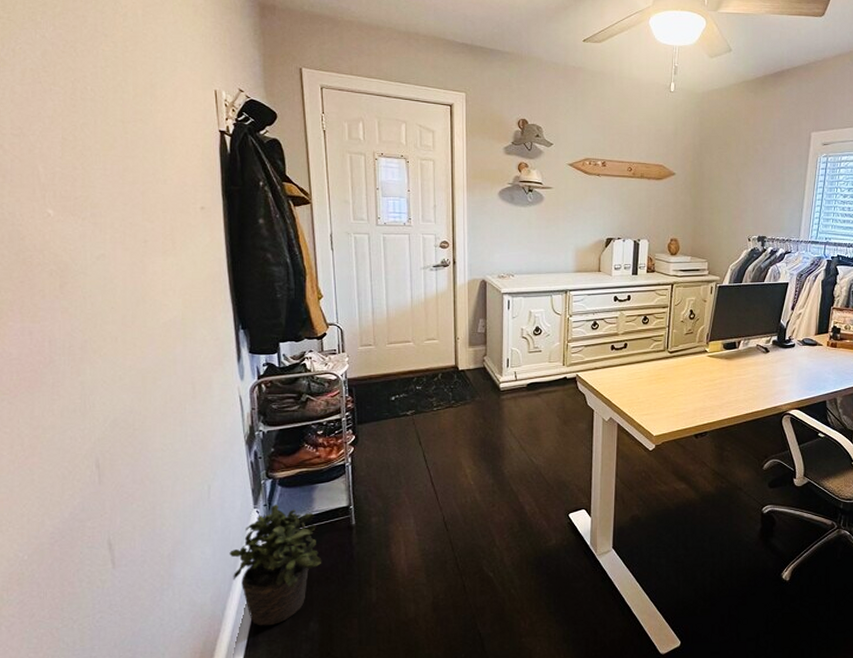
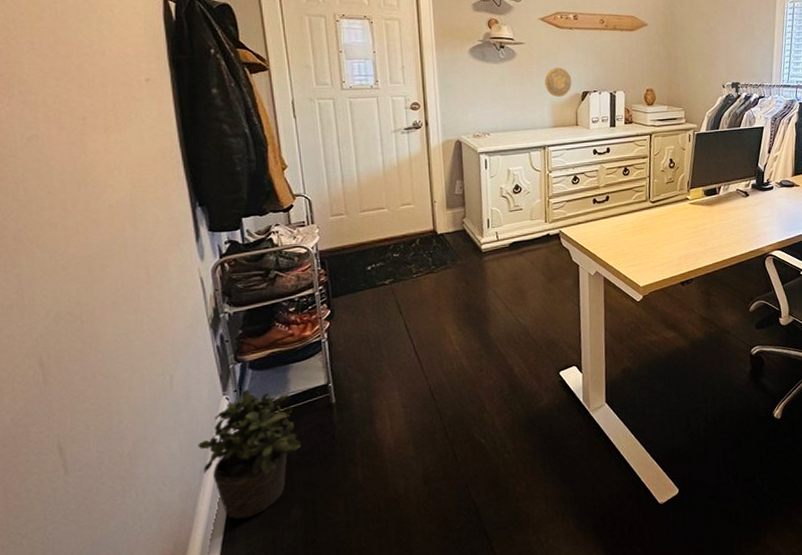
decorative plate: none [570,212,596,242] -> present [544,67,572,97]

